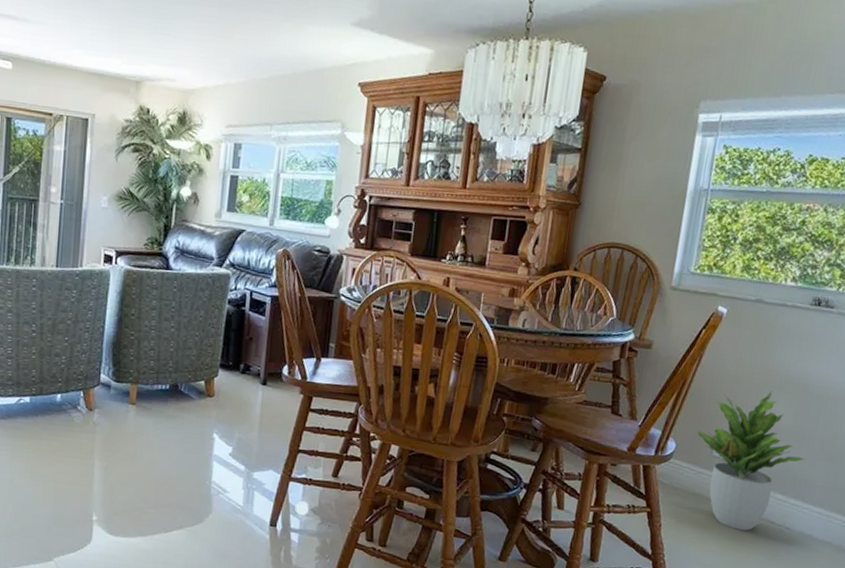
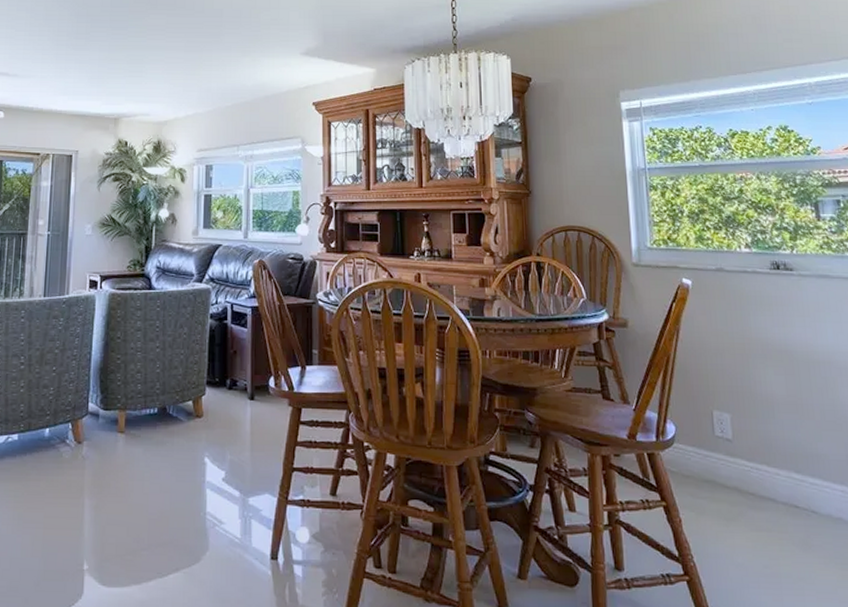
potted plant: present [697,391,805,531] -> none [694,360,810,519]

